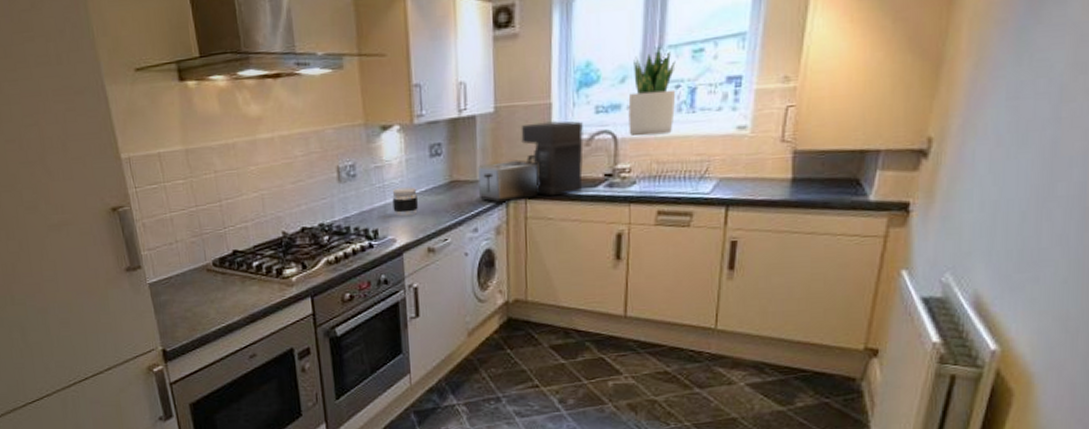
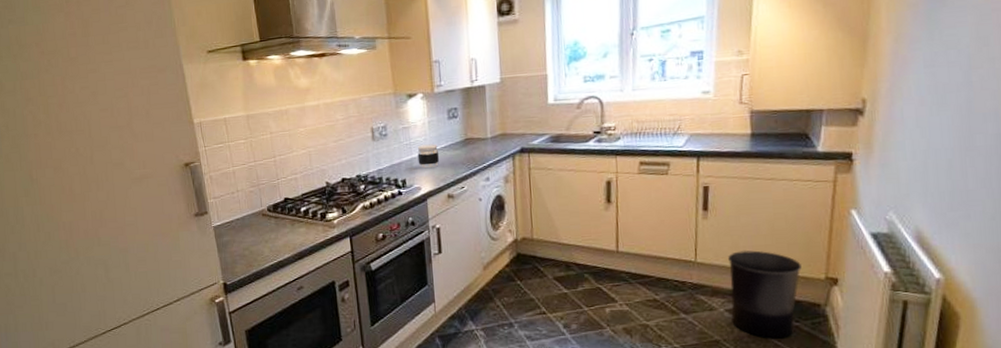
toaster: present [478,159,539,203] -> none [488,120,539,157]
coffee maker: present [521,121,583,197] -> none [522,88,576,151]
planter: present [628,47,676,137] -> none [610,29,650,101]
waste bin: none [753,316,838,417] -> present [728,250,802,339]

